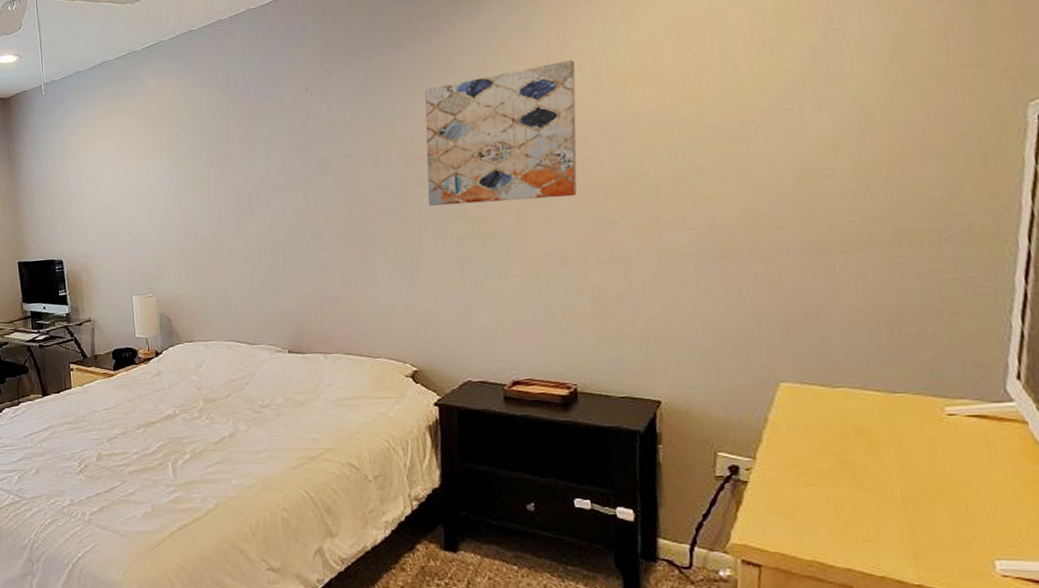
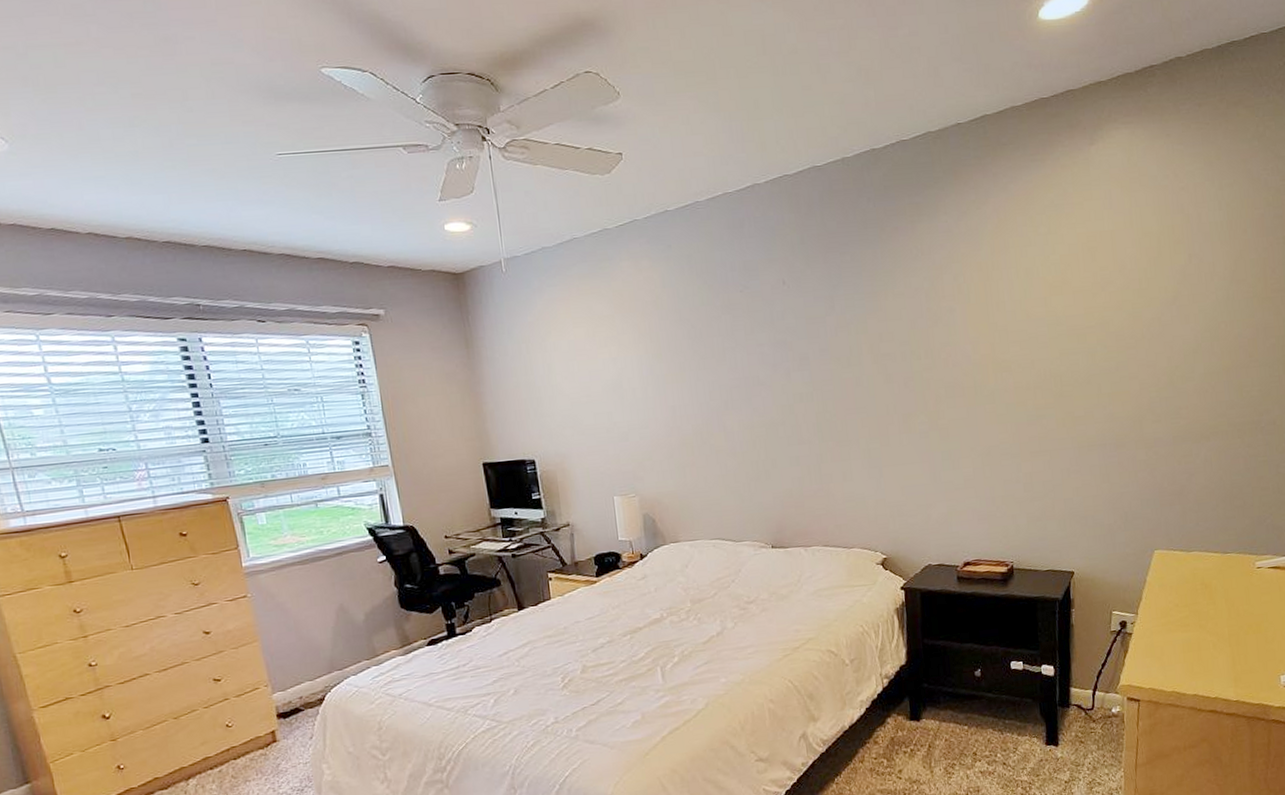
wall art: present [424,59,577,206] -> none [890,267,1014,401]

